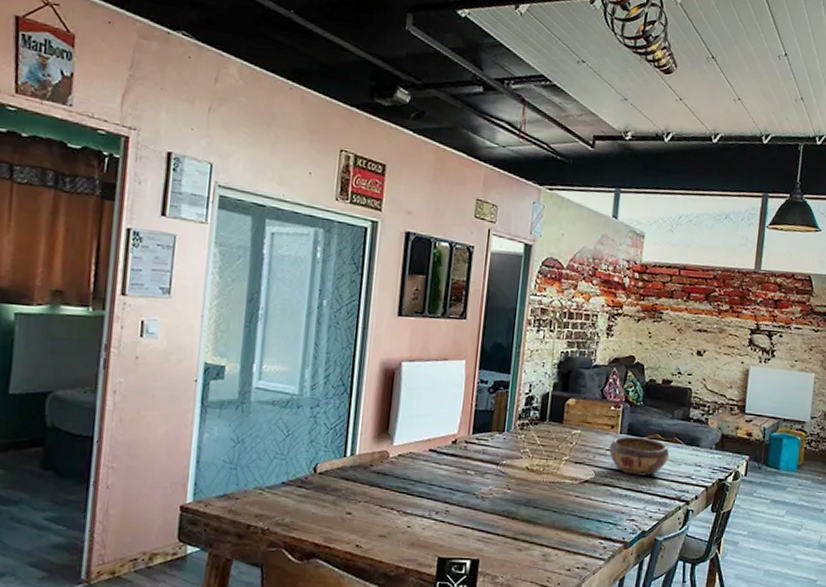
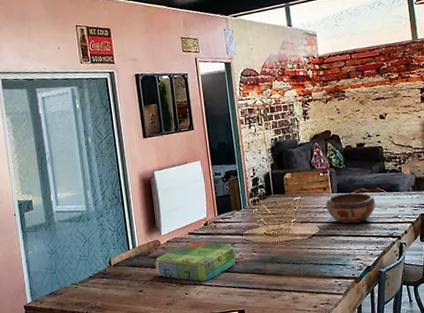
board game: none [375,460,484,514] -> present [155,240,236,281]

